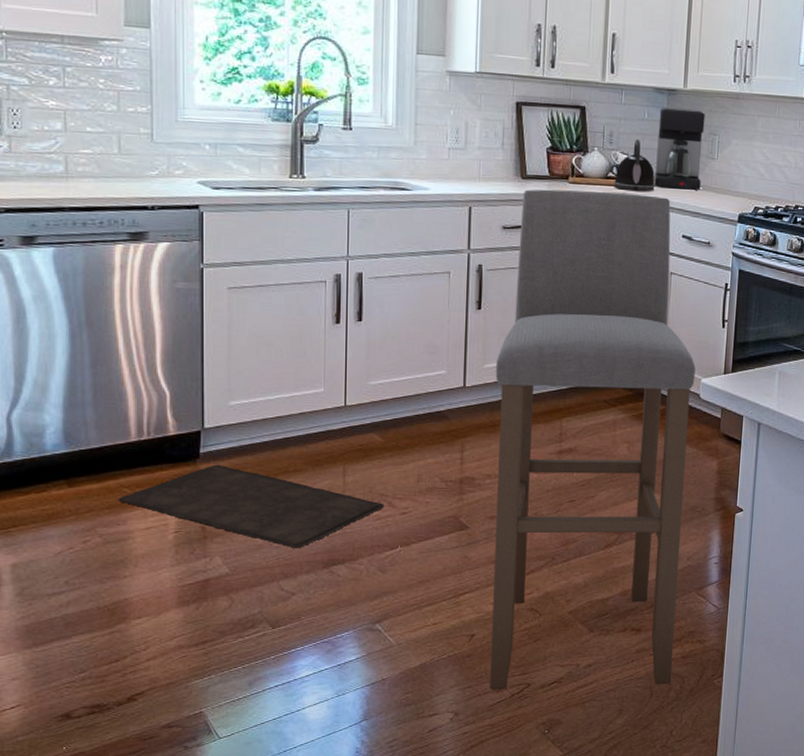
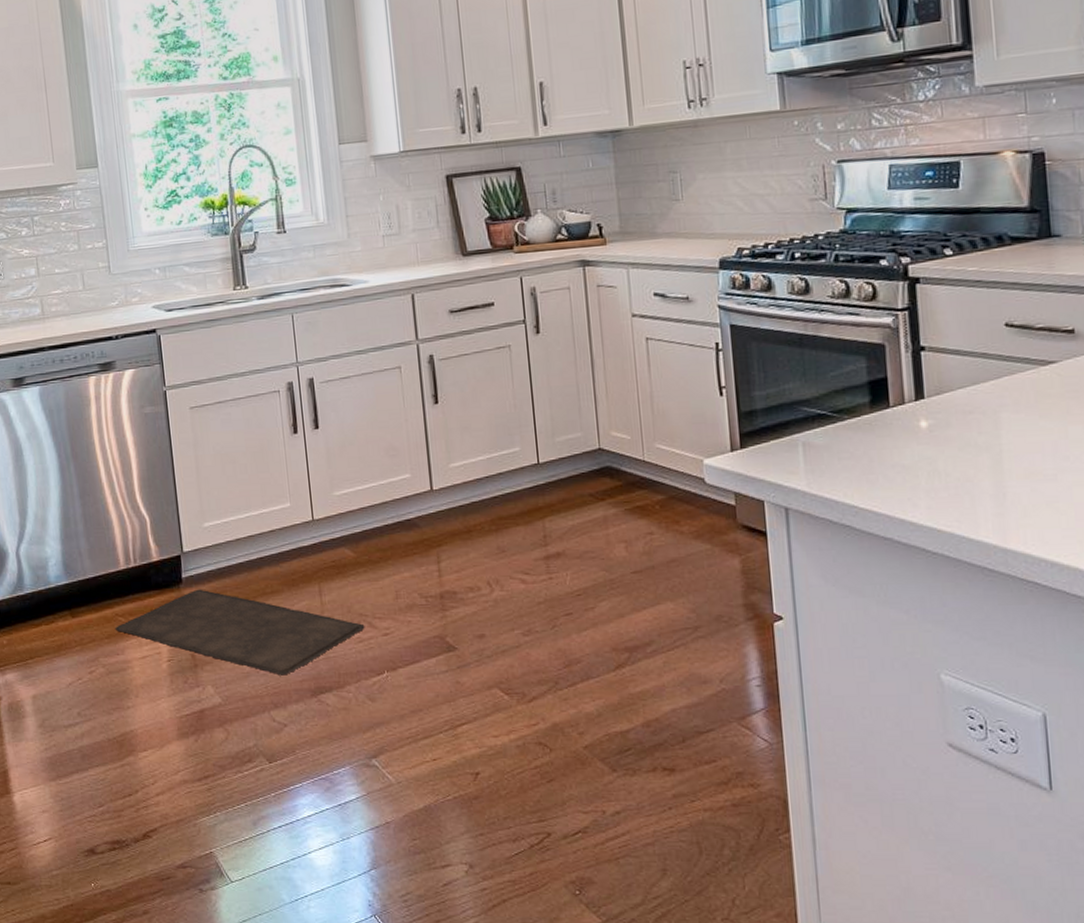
bar stool: present [490,189,696,689] -> none [461,253,724,838]
kettle: present [614,138,655,192] -> none [564,192,613,252]
coffee maker: present [654,108,705,190] -> none [605,148,667,243]

